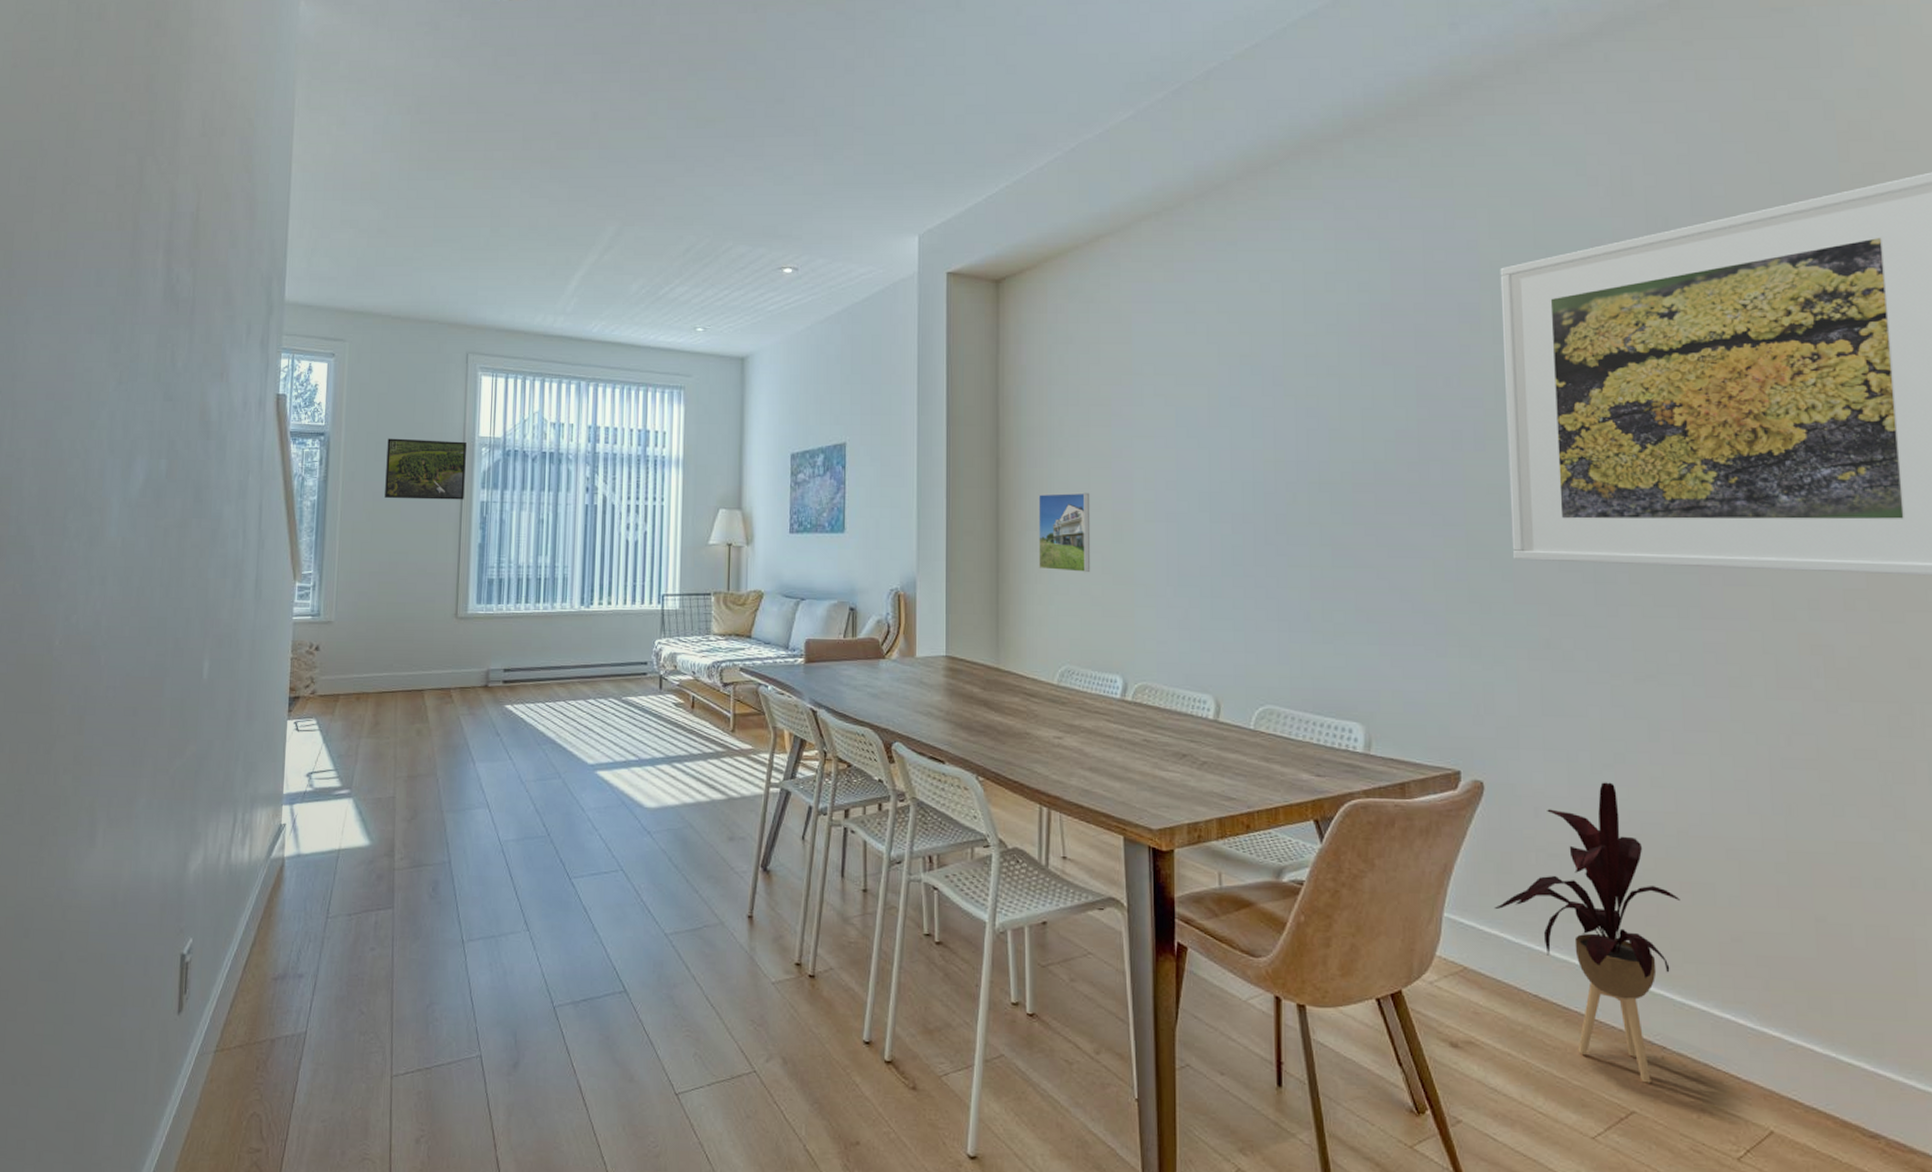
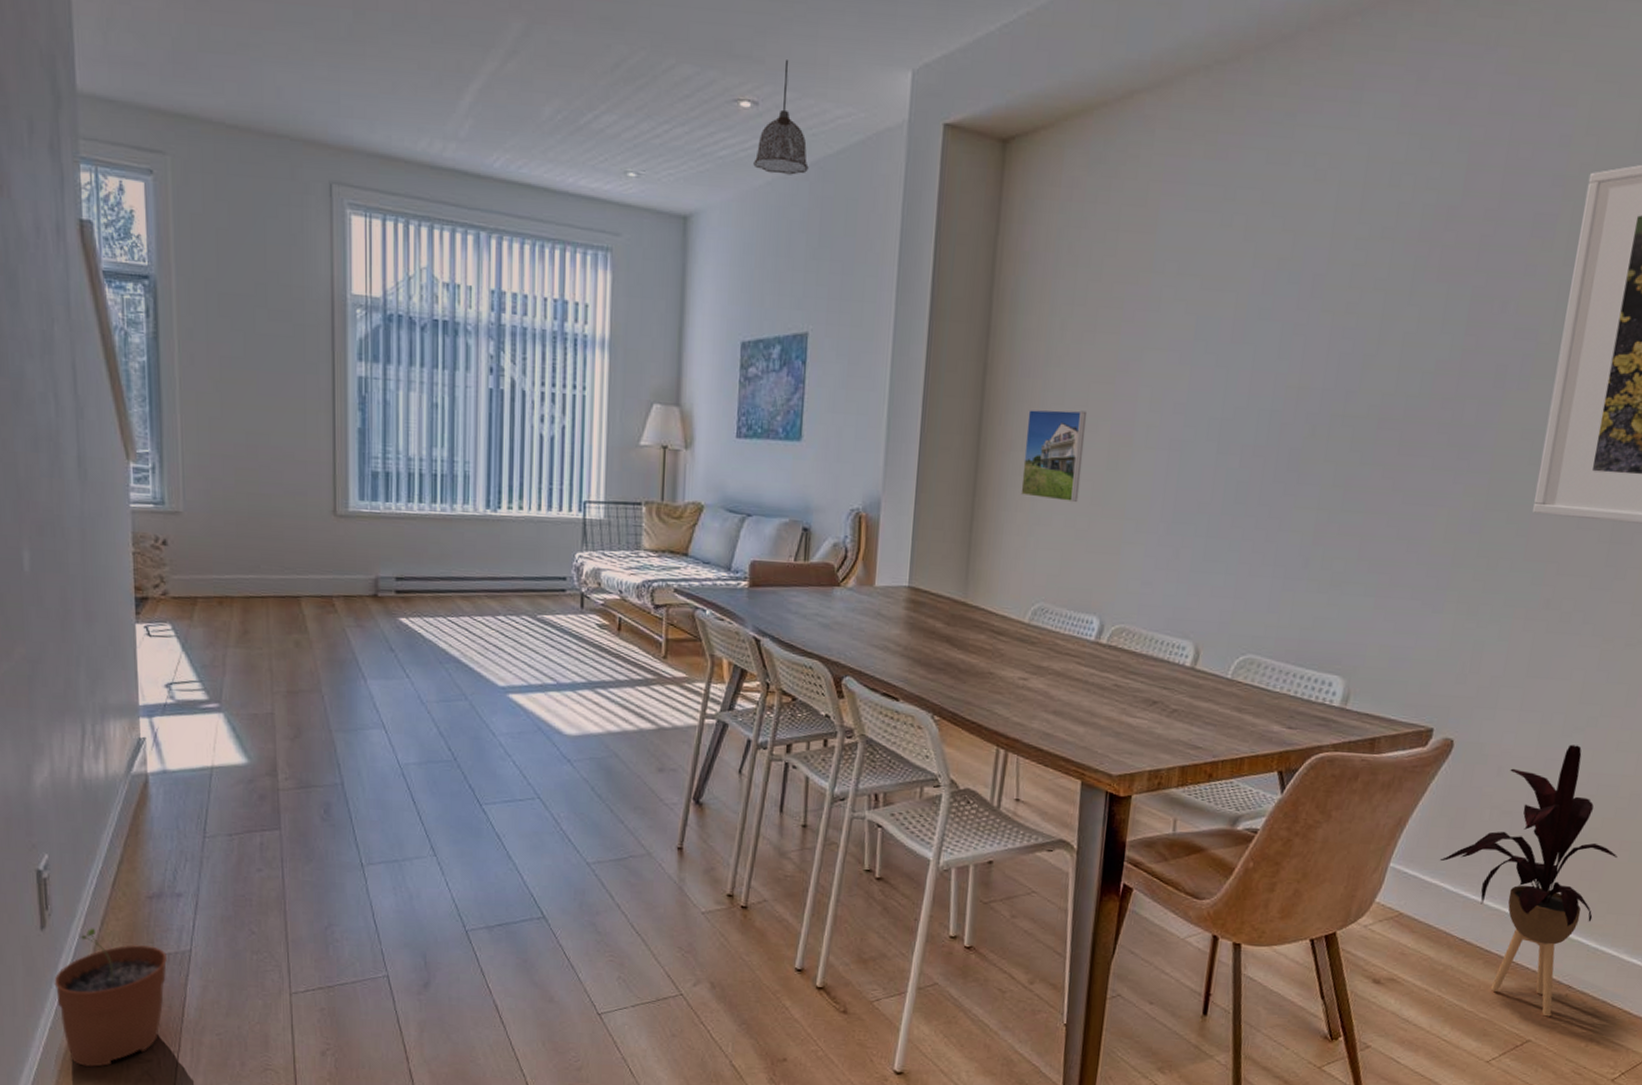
plant pot: none [183,1011,284,1158] -> present [54,928,167,1067]
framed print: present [385,438,466,500] -> none [233,288,337,373]
pendant lamp: none [796,236,840,320] -> present [753,60,809,175]

